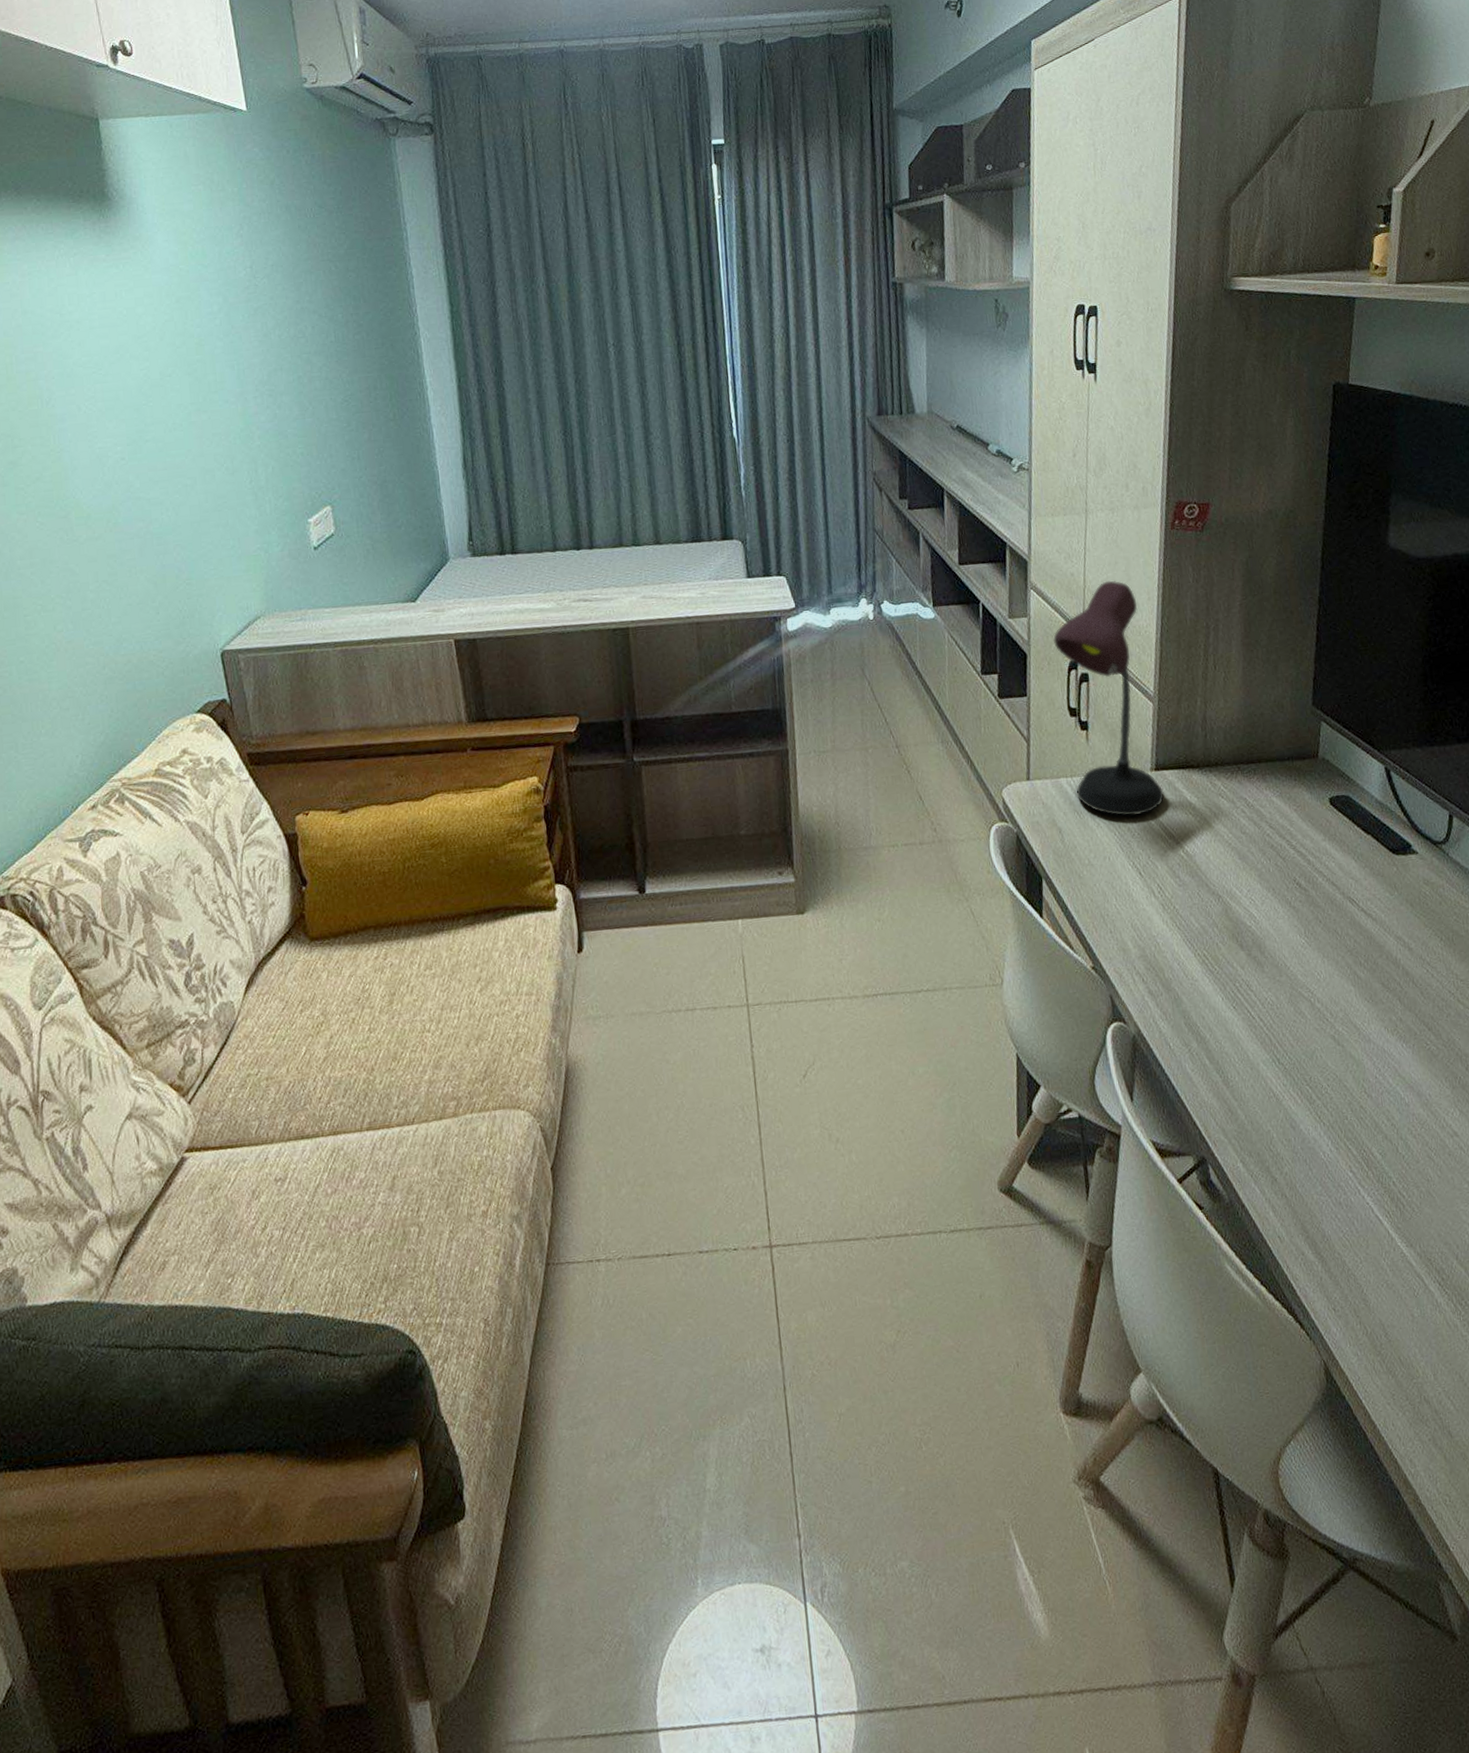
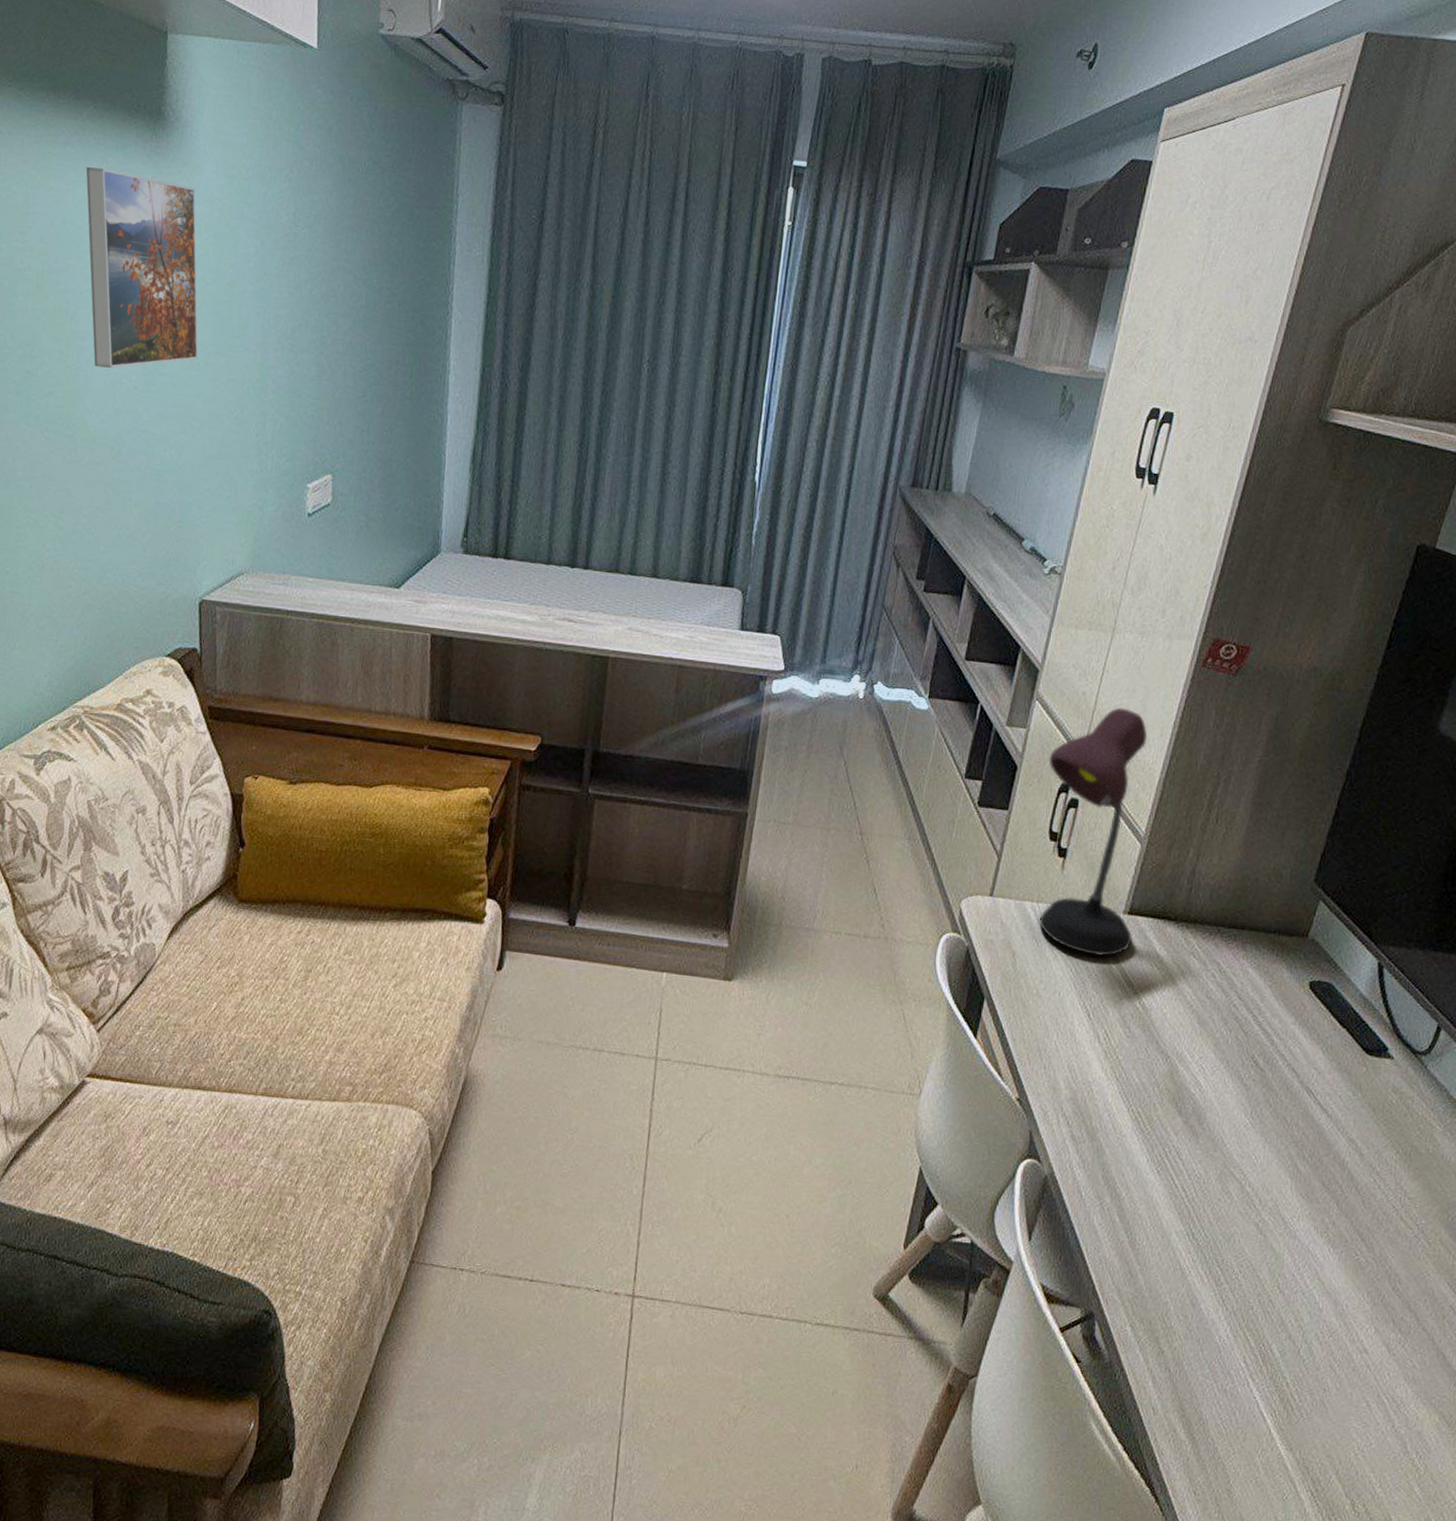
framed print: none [38,255,180,445] -> present [86,167,198,368]

